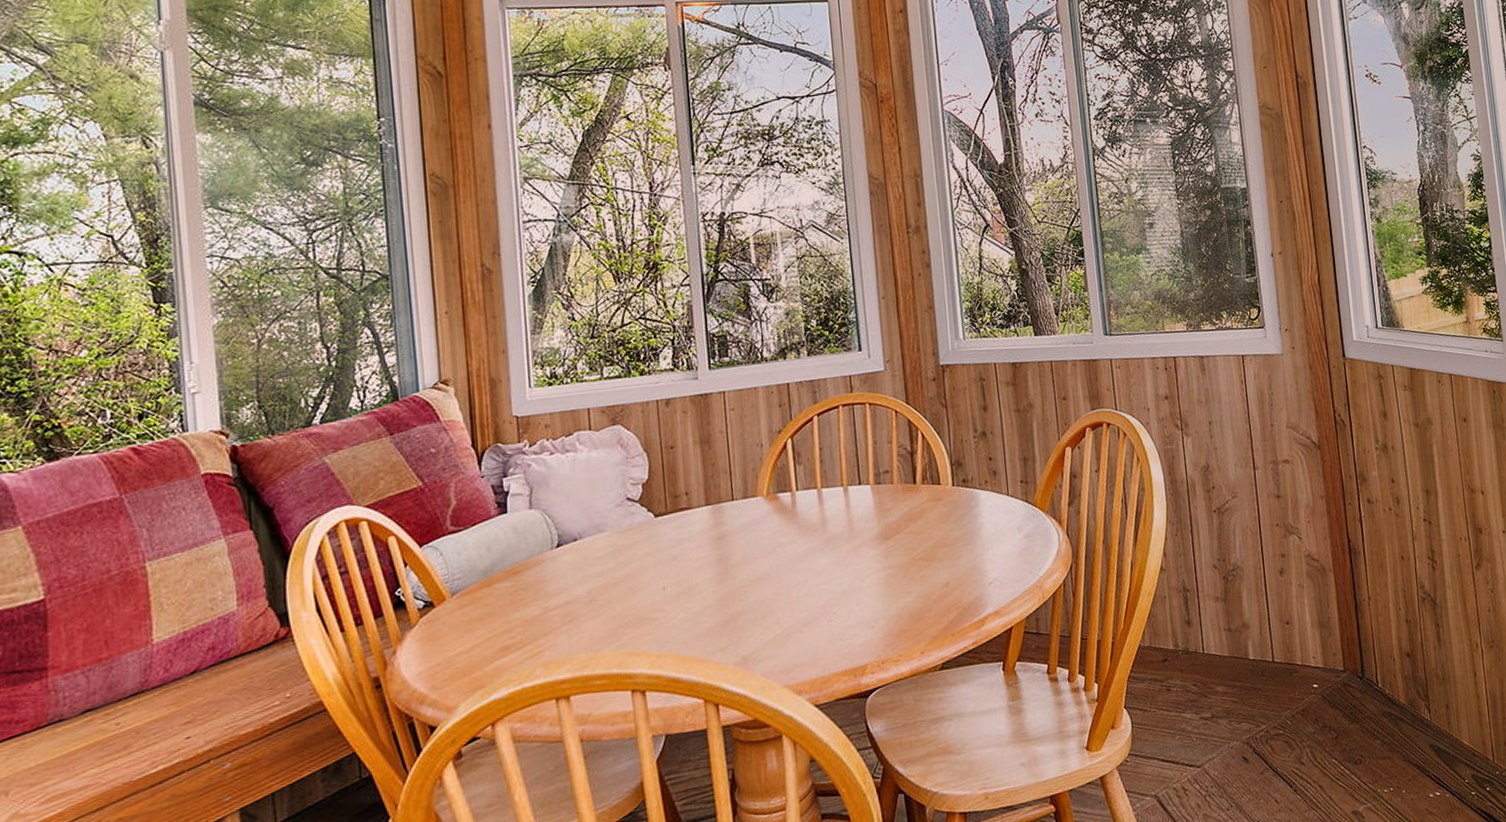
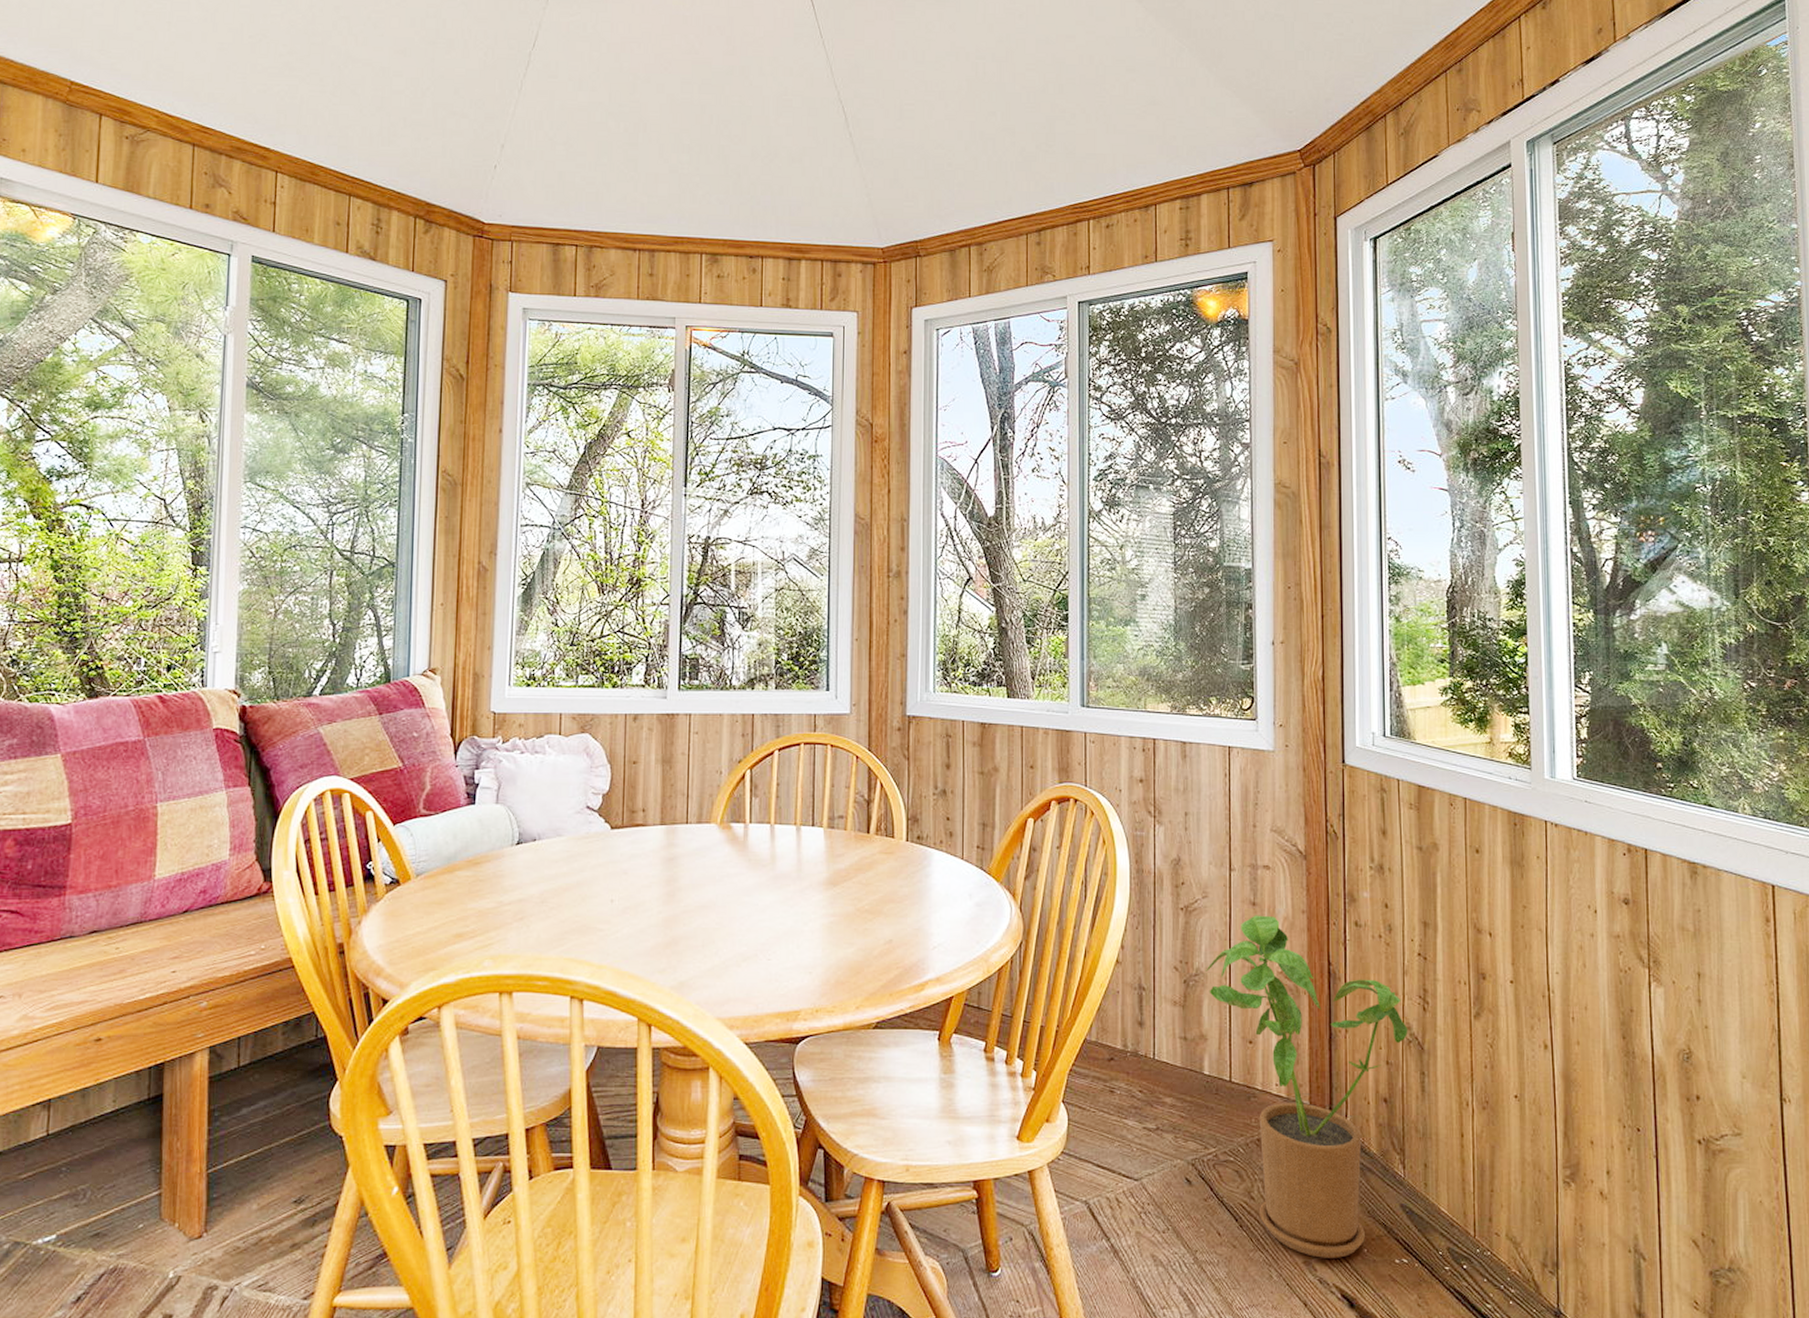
house plant: none [1241,505,1422,806] -> present [1205,915,1408,1258]

